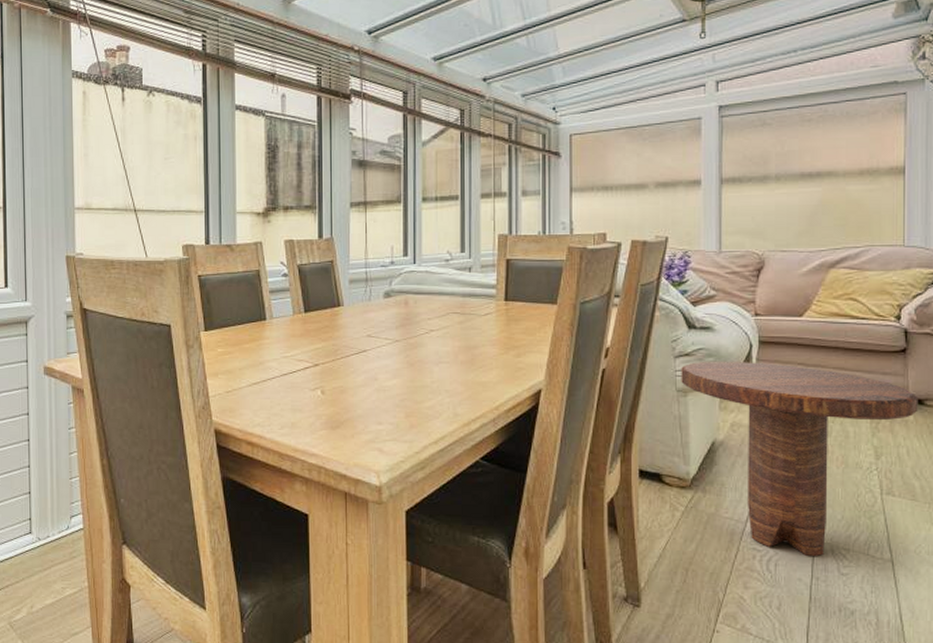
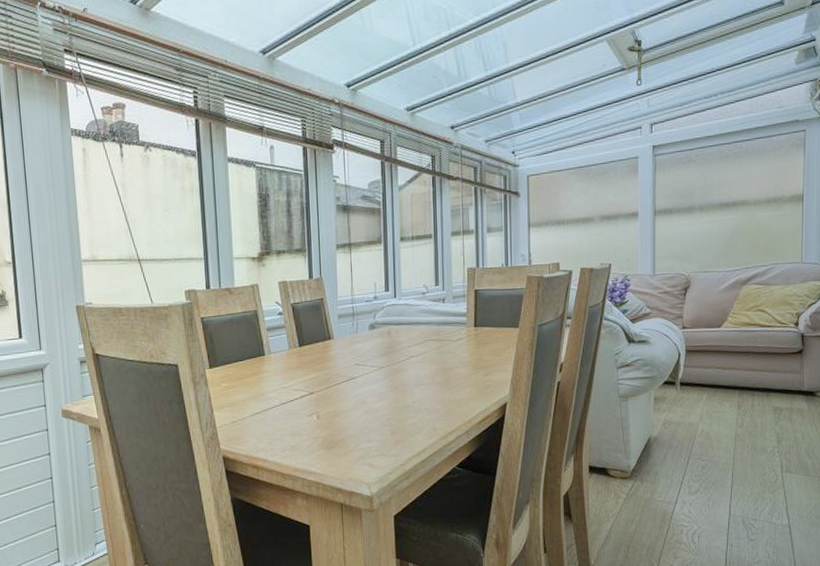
side table: present [681,361,919,556] -> none [623,368,812,527]

